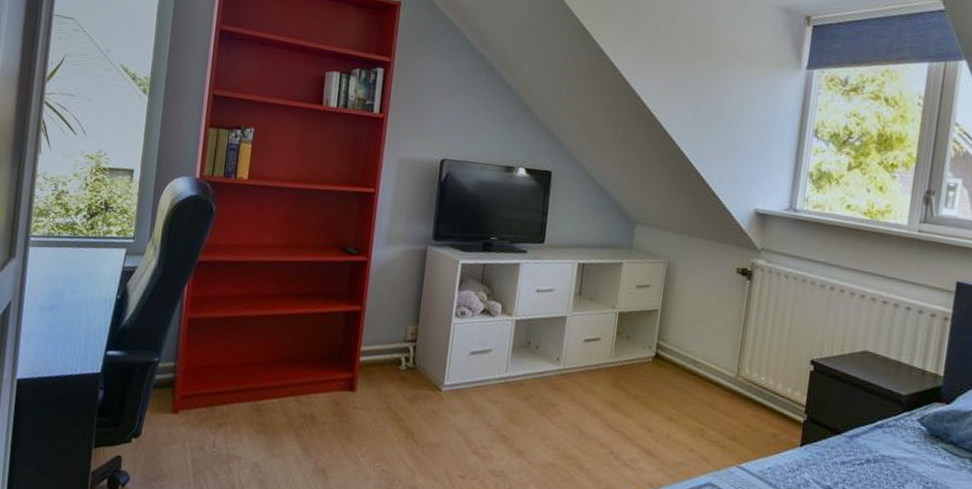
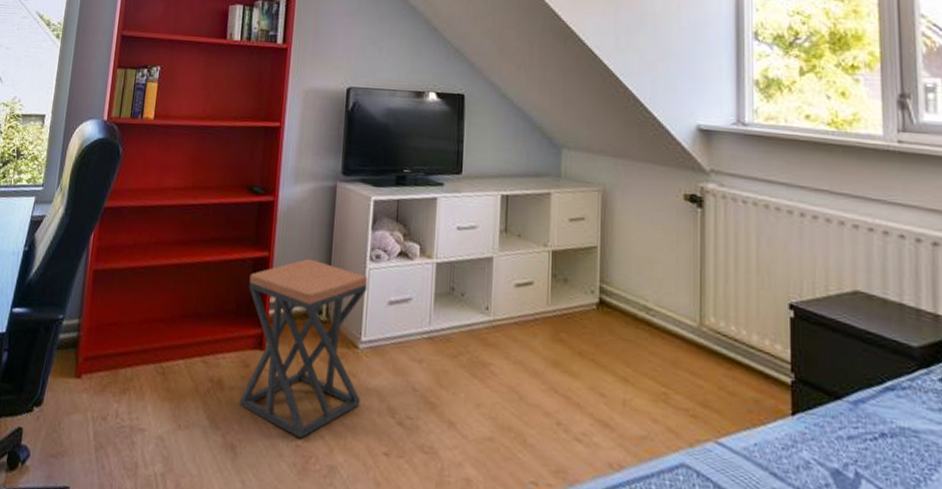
stool: none [331,313,453,465] -> present [240,258,368,439]

